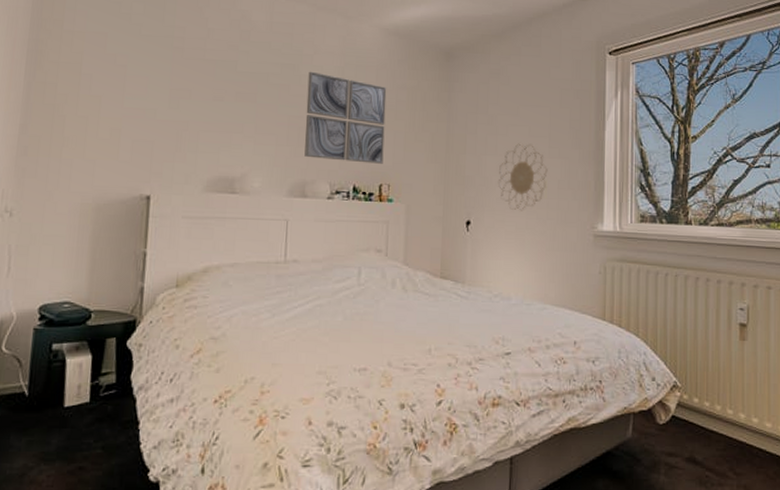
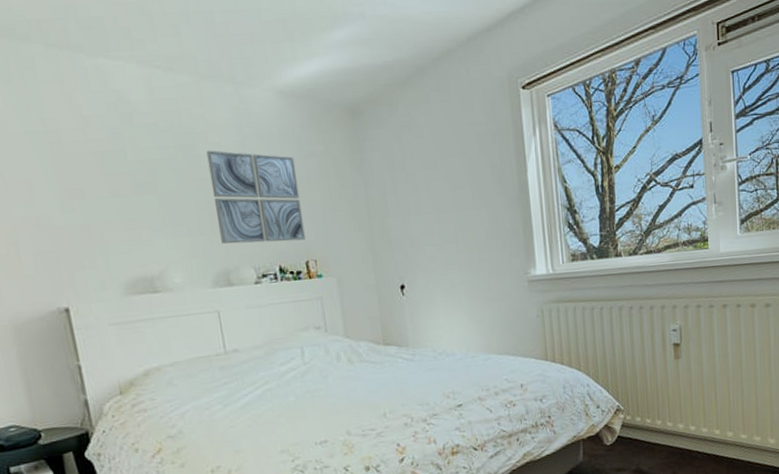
decorative wall piece: present [497,143,548,211] -> none [425,197,475,268]

